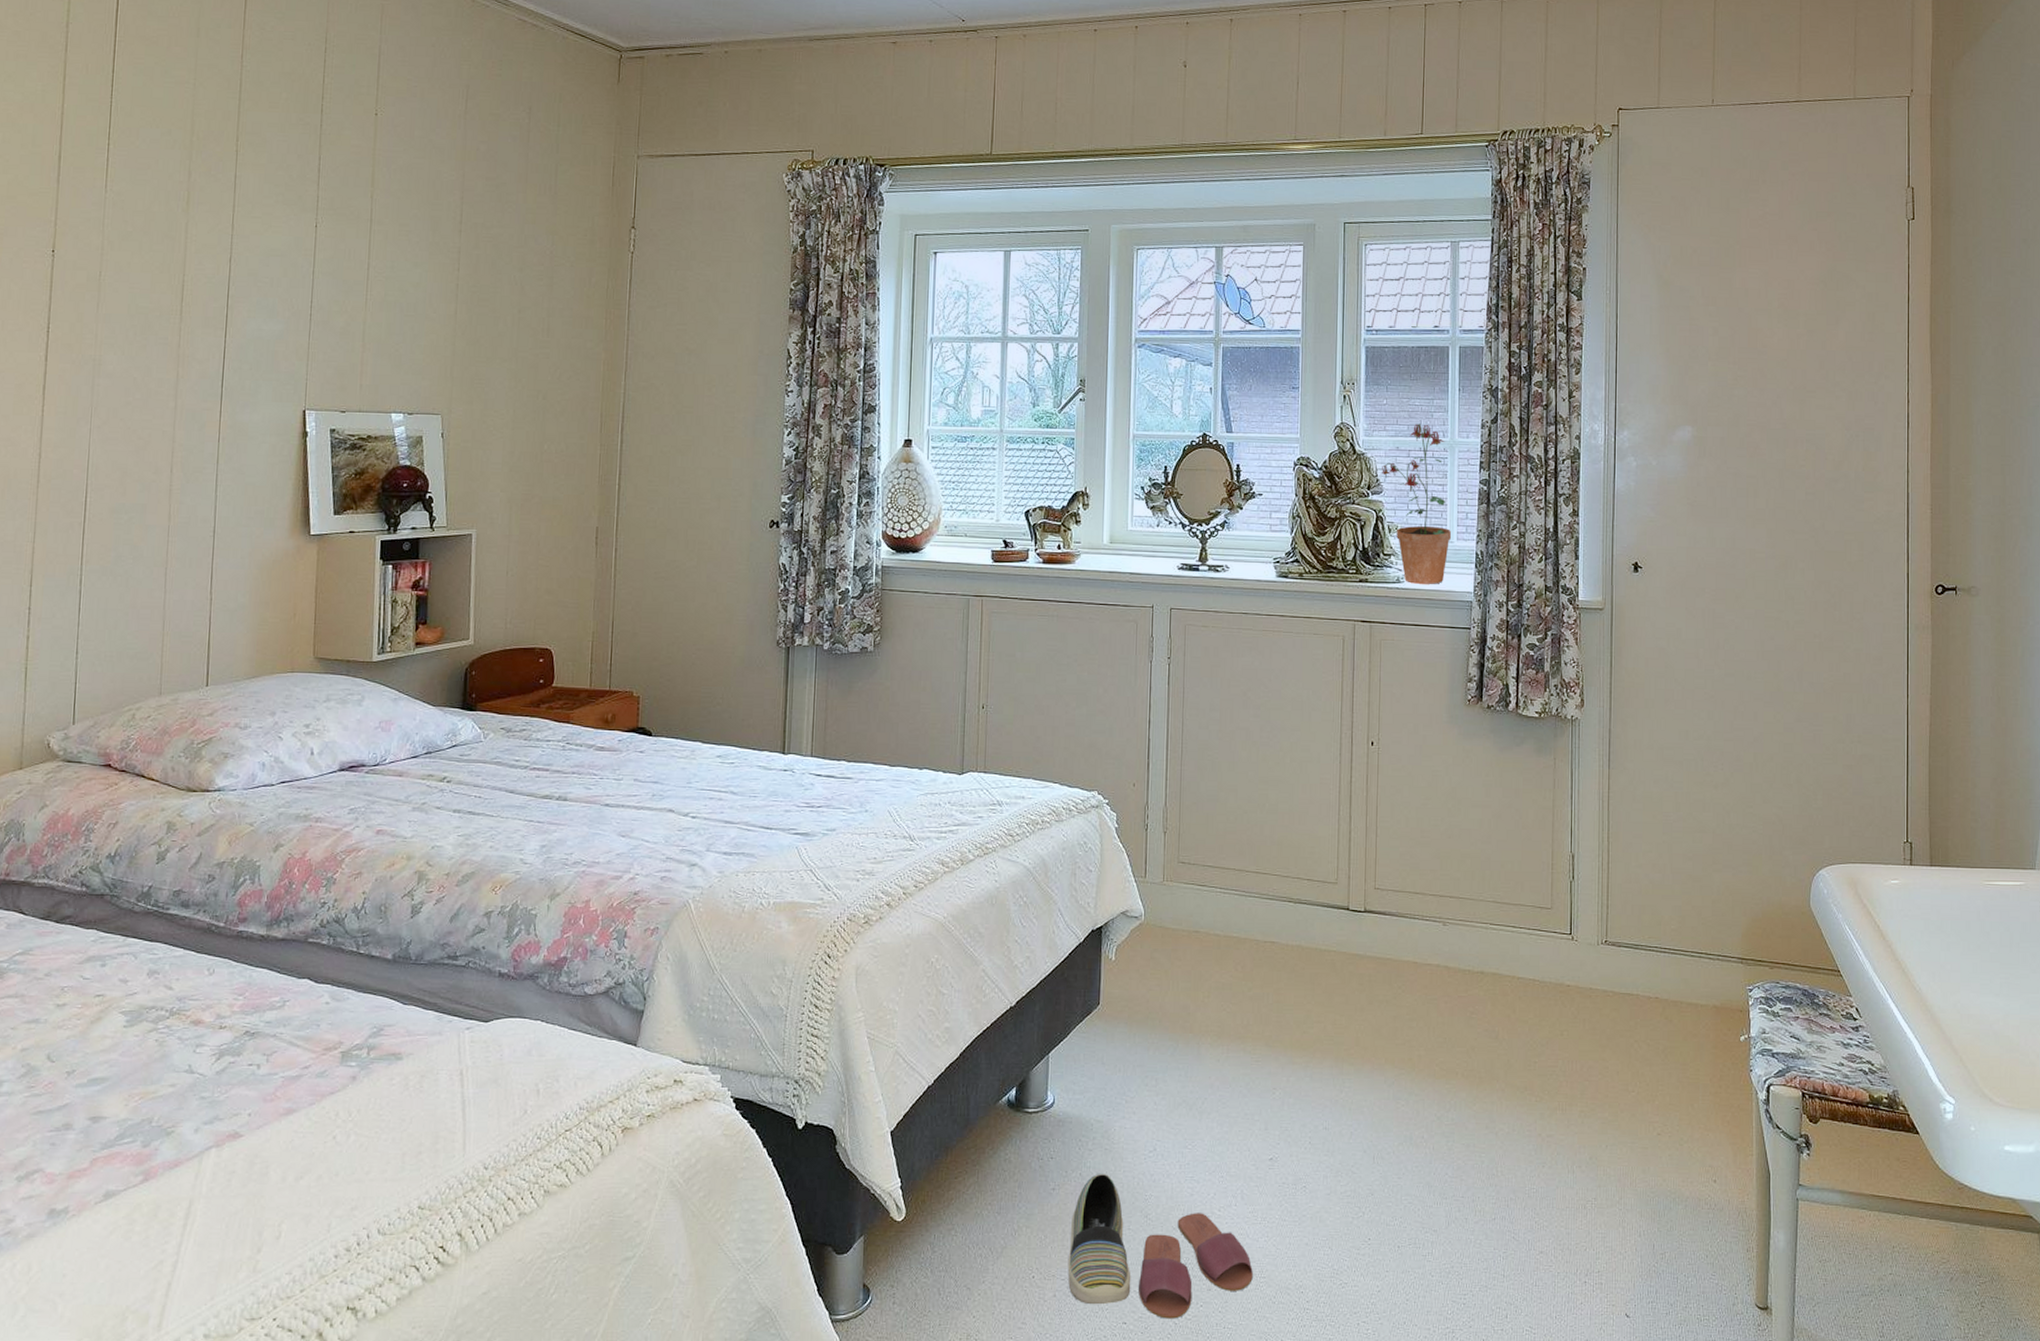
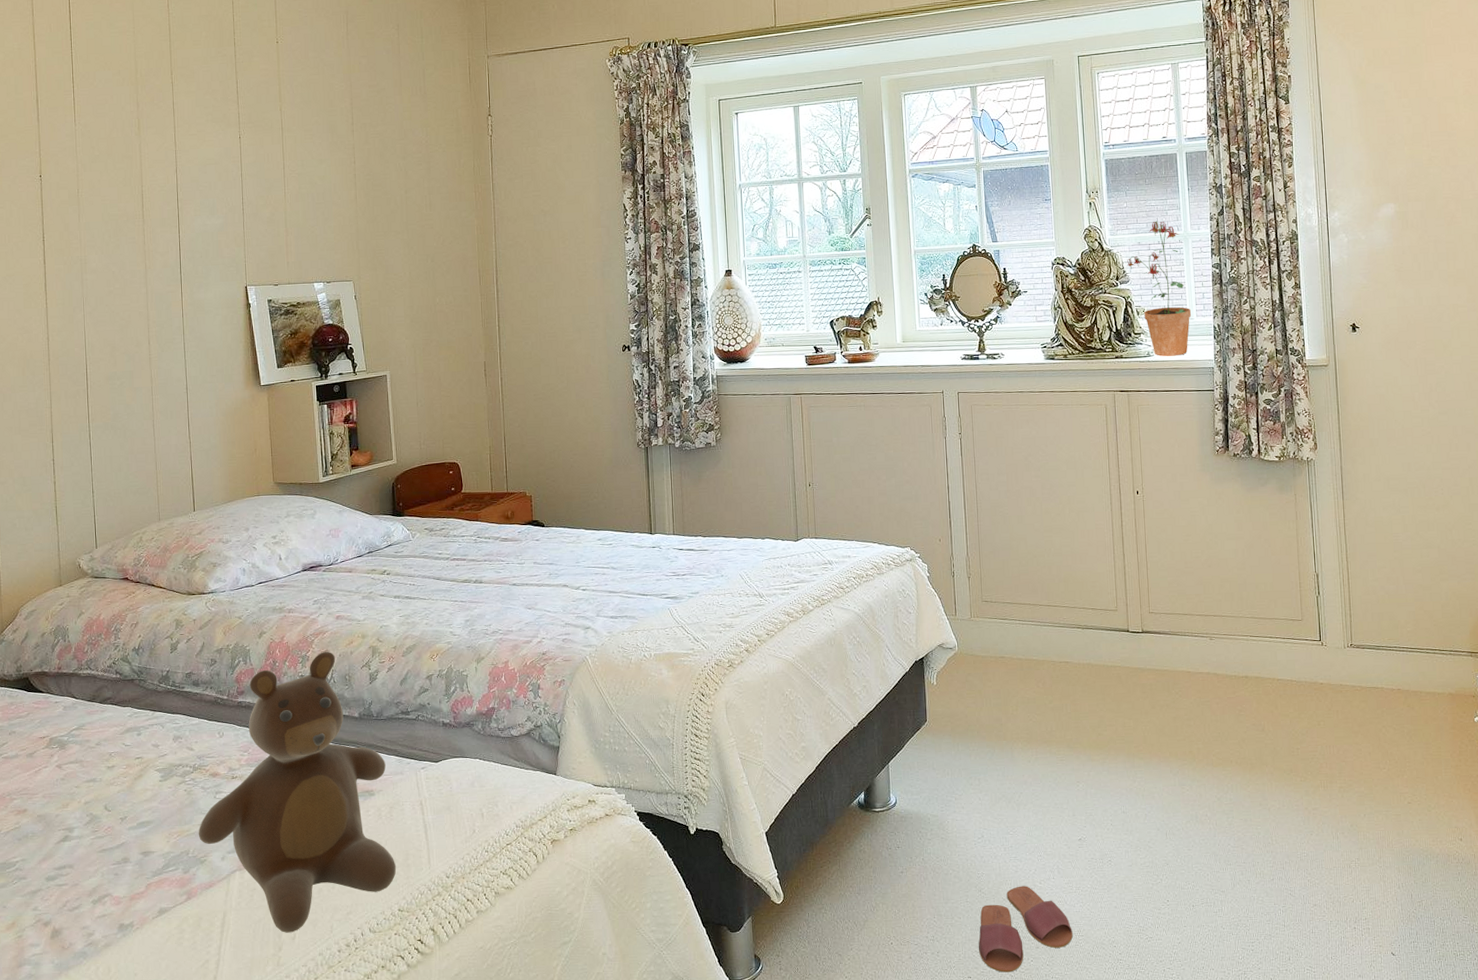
teddy bear: none [167,873,421,1230] -> present [198,651,397,933]
shoe: present [1067,1173,1131,1305] -> none [918,857,973,964]

